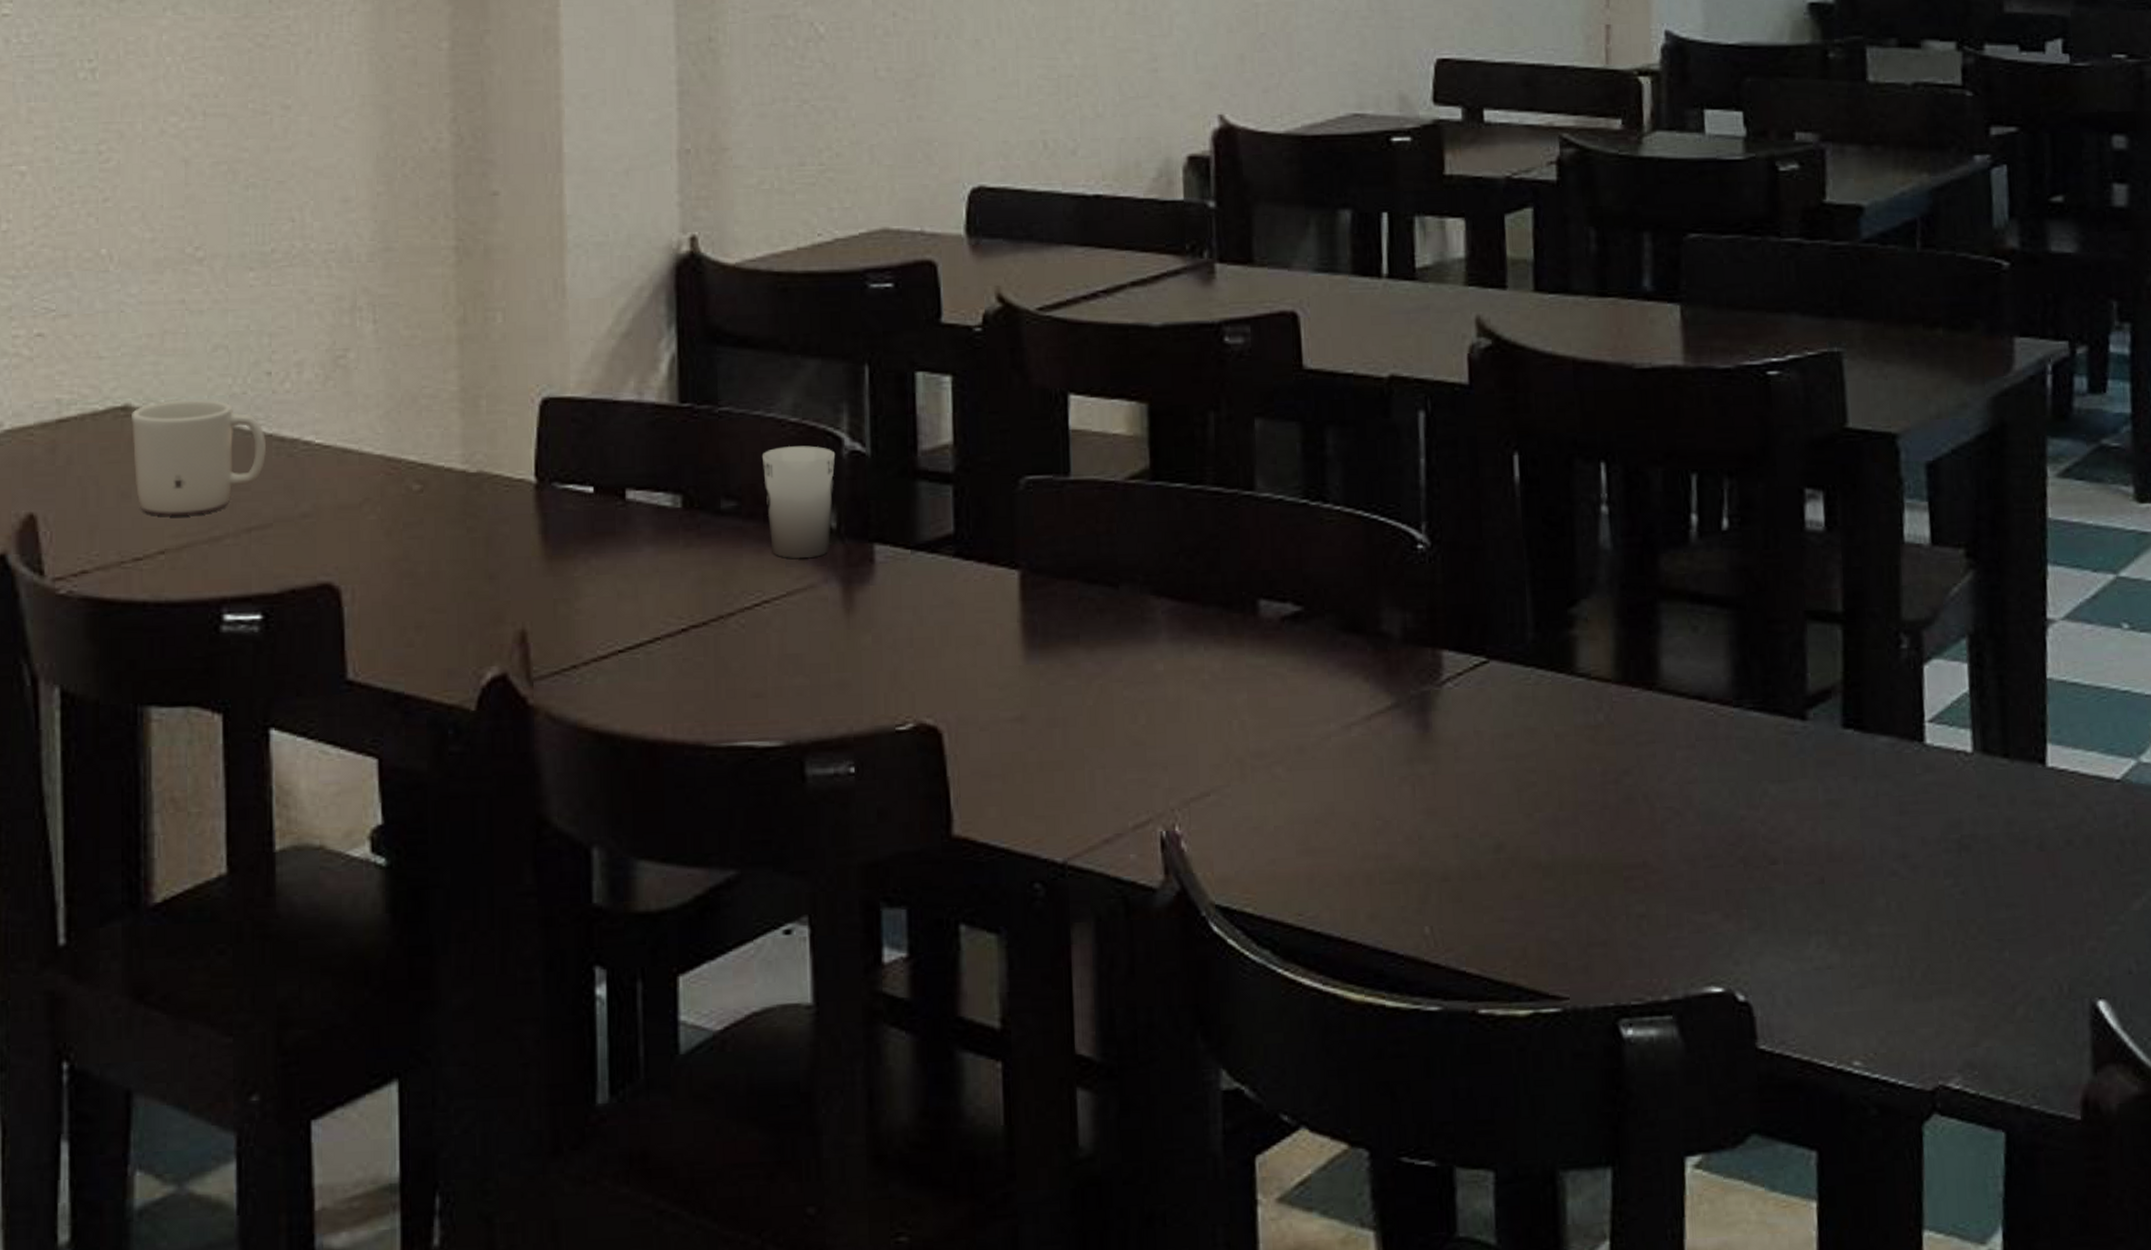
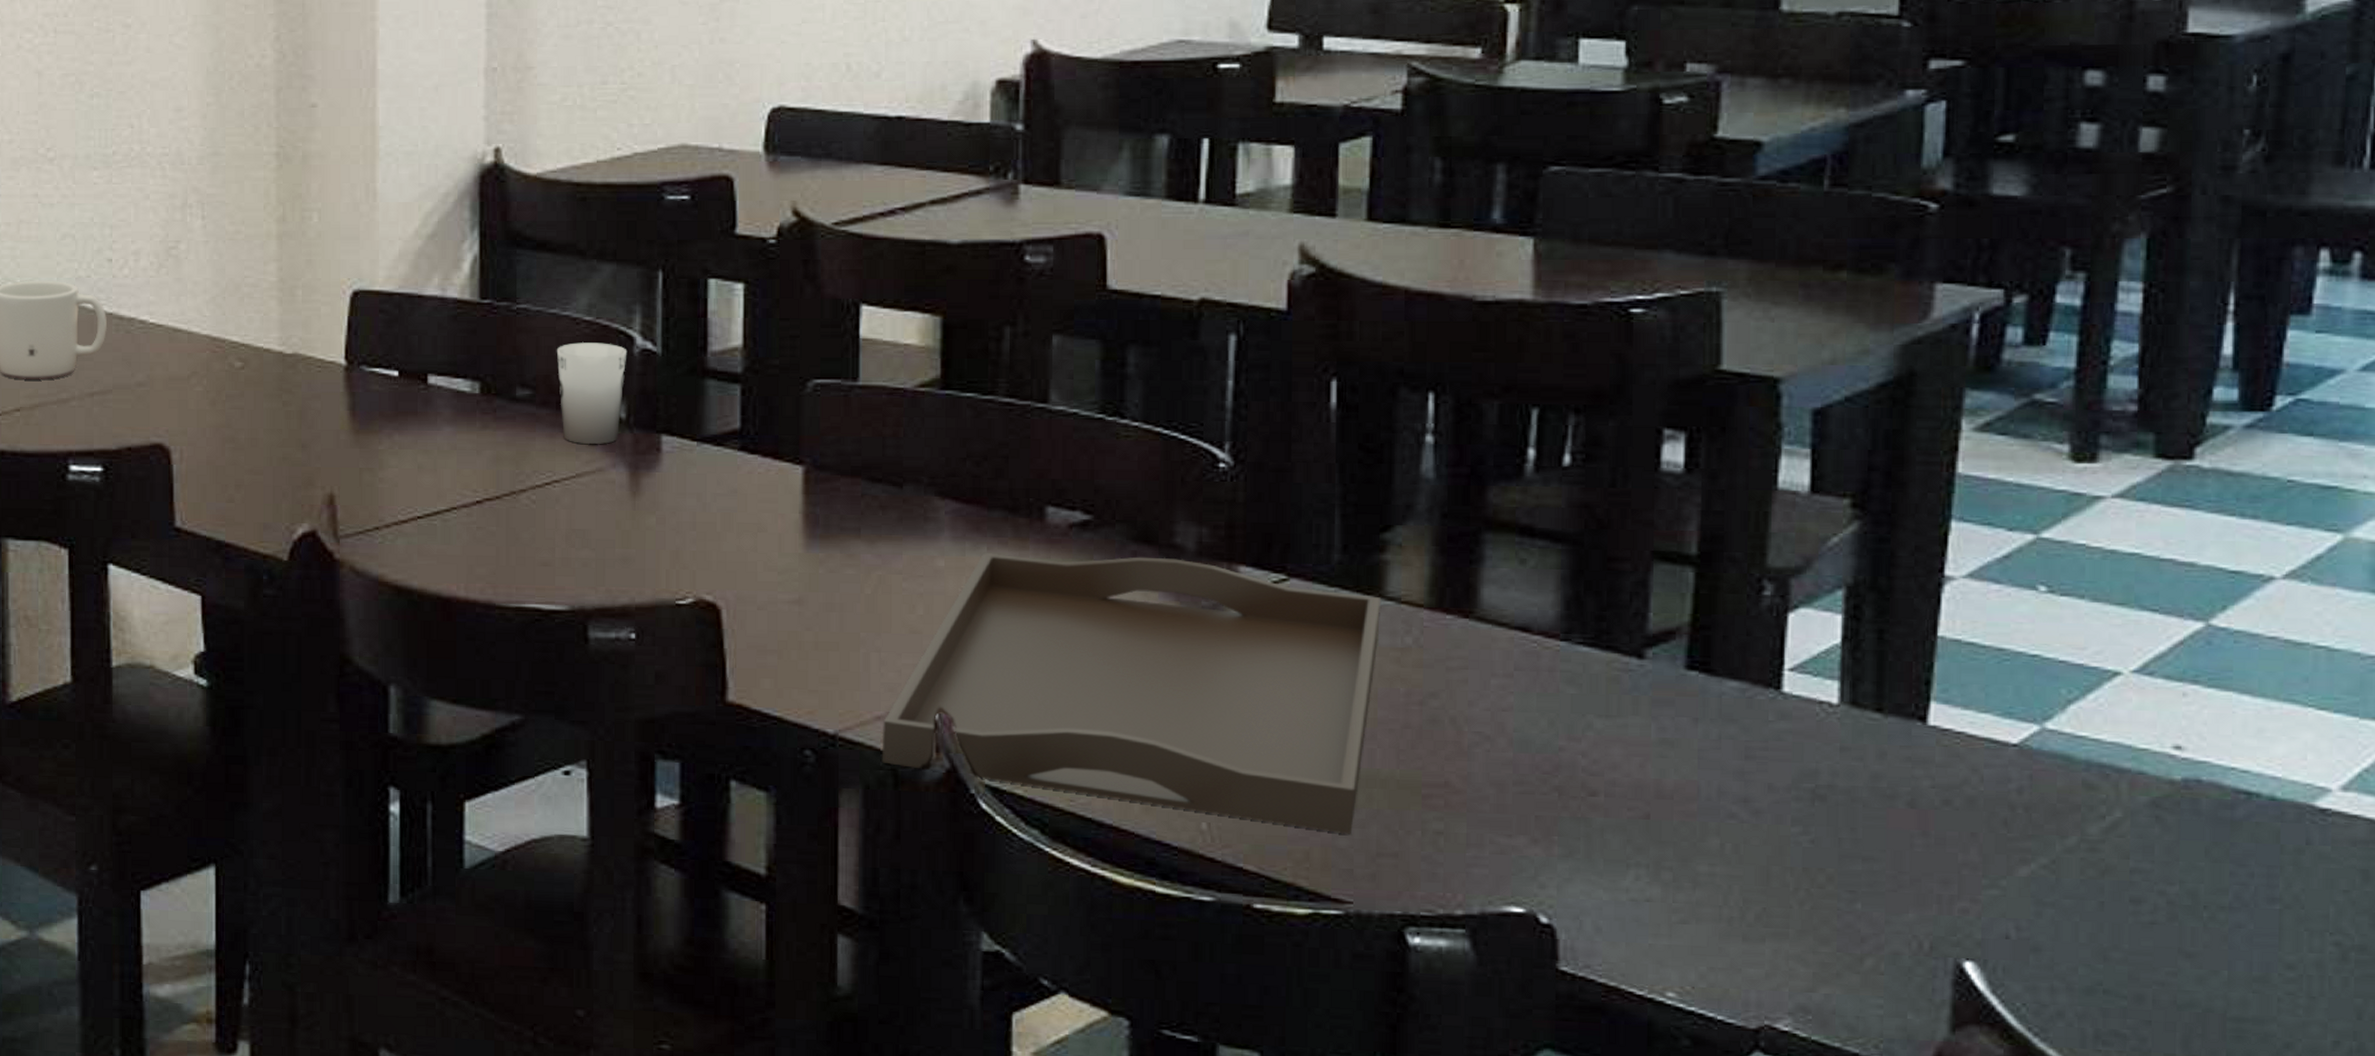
tray: none [1111,646,1574,926] -> present [881,553,1382,835]

